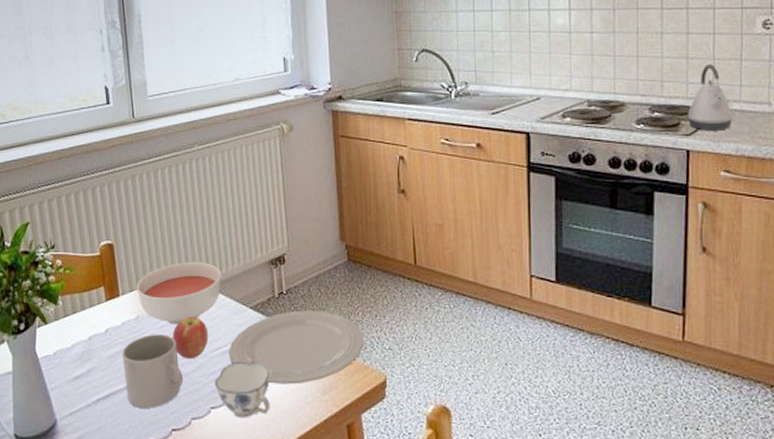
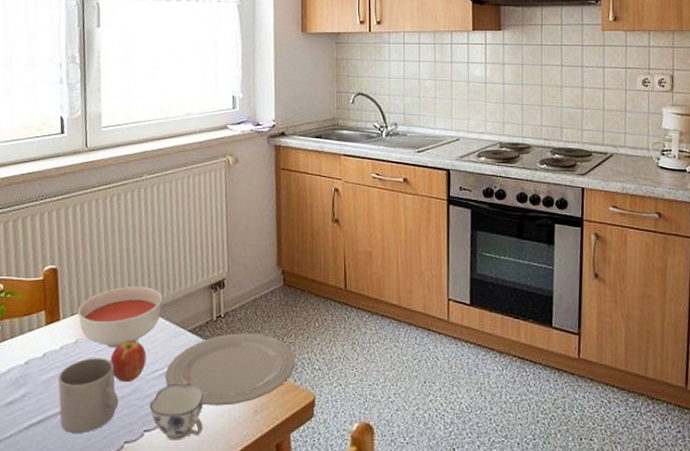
kettle: present [687,64,734,131] -> none [582,114,620,172]

